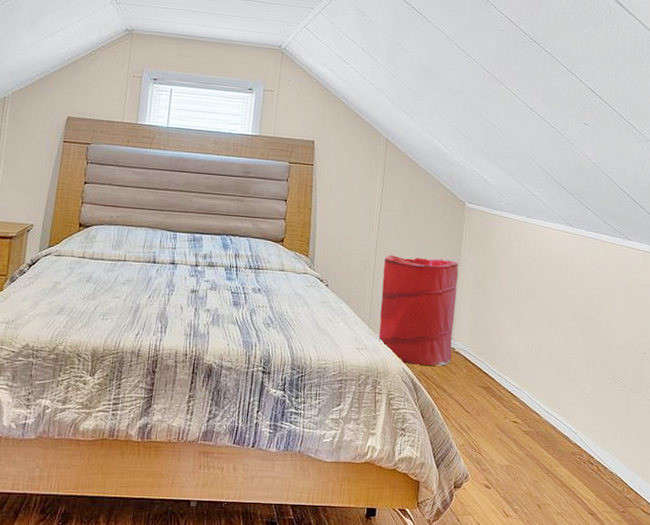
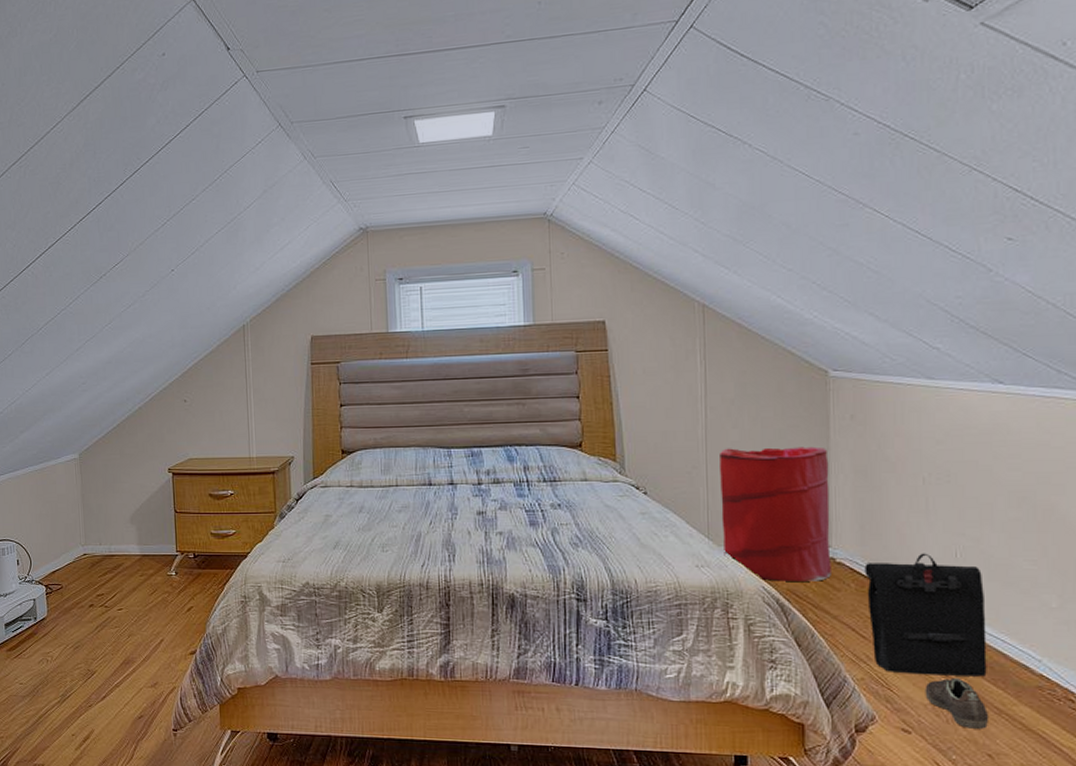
backpack: none [472,348,547,445] -> present [864,553,987,677]
sneaker: none [502,445,541,485] -> present [925,677,989,729]

